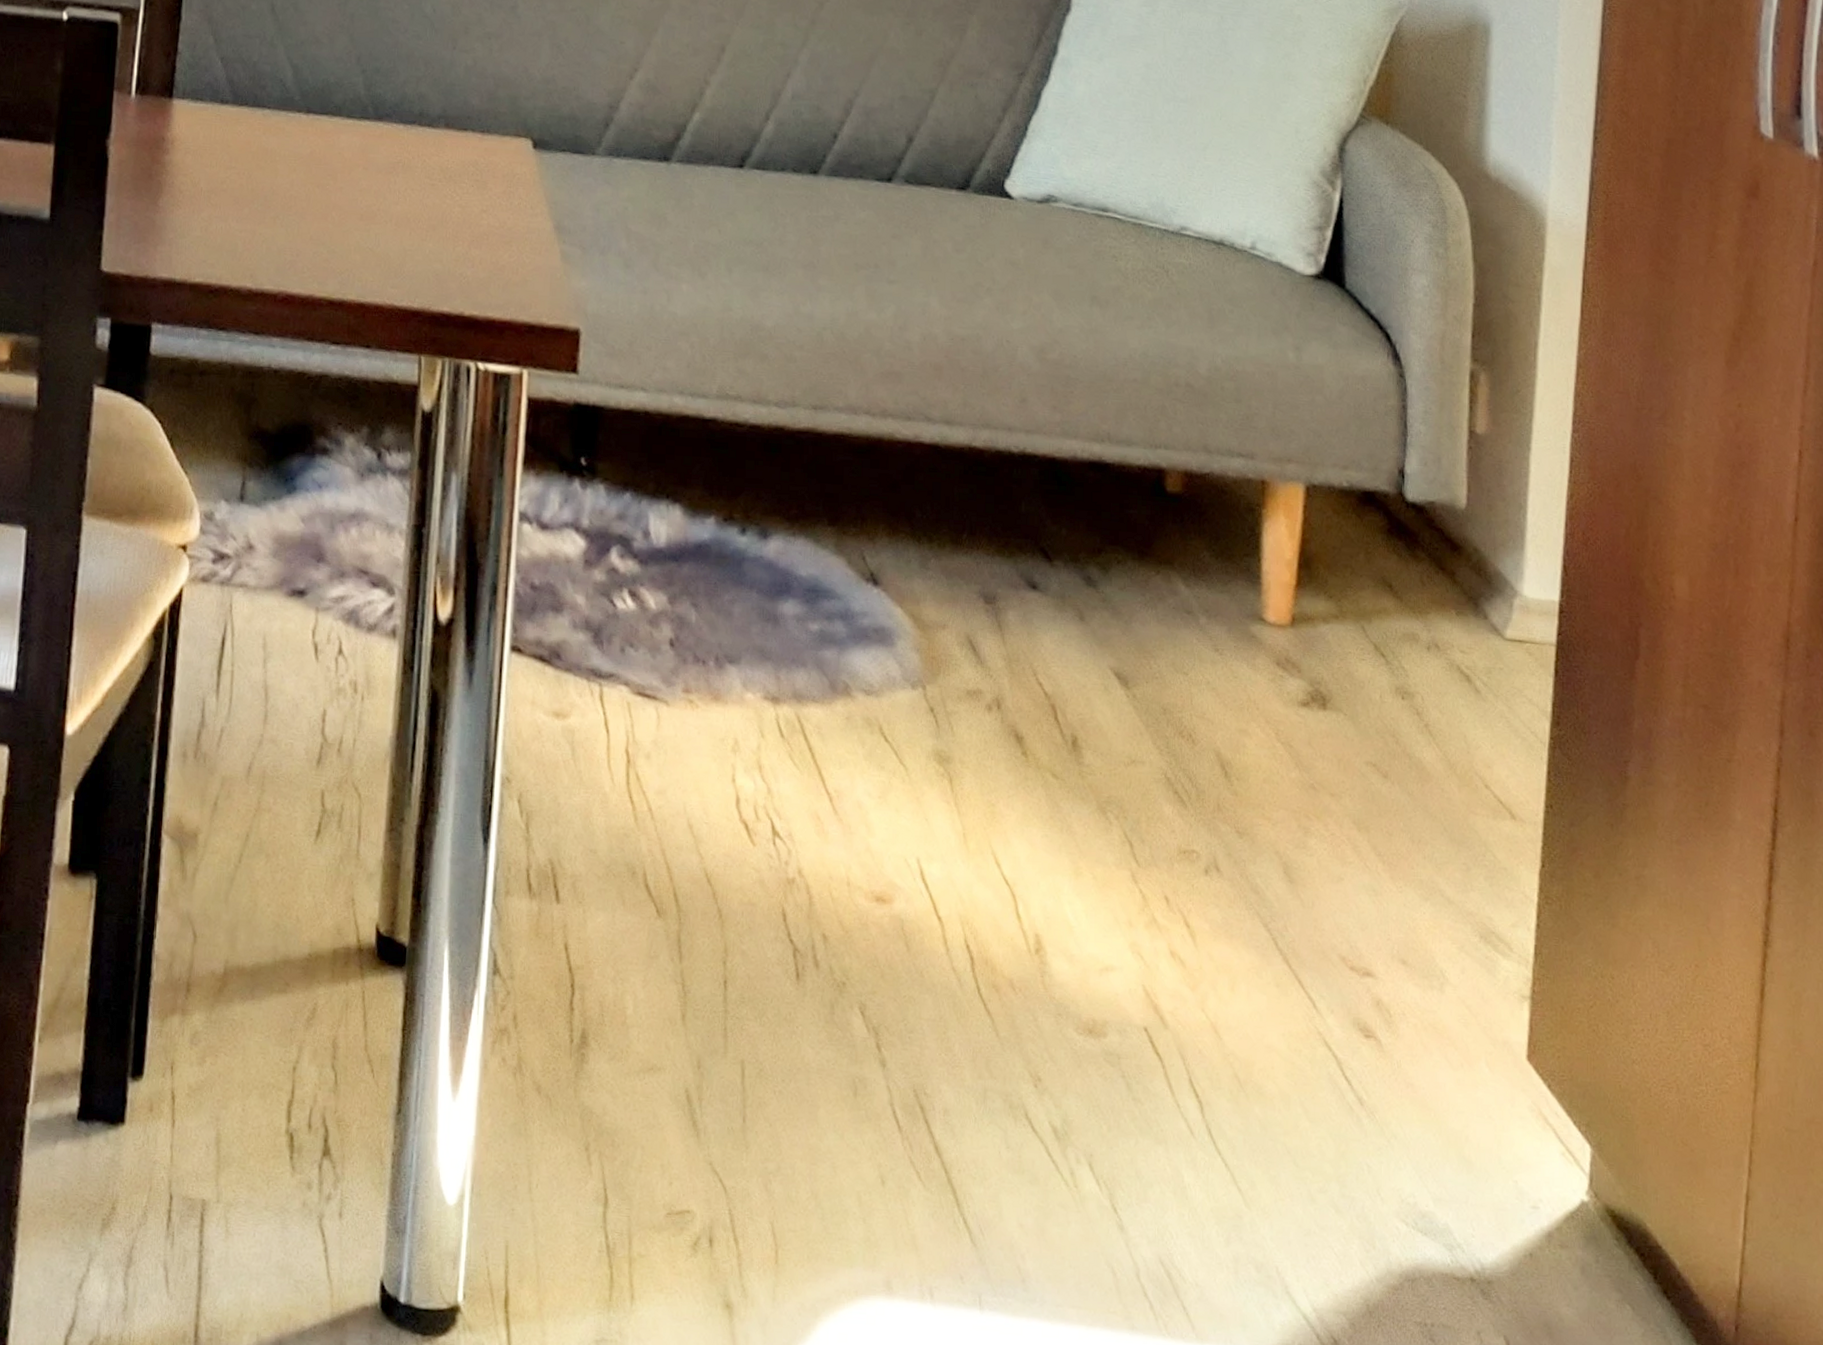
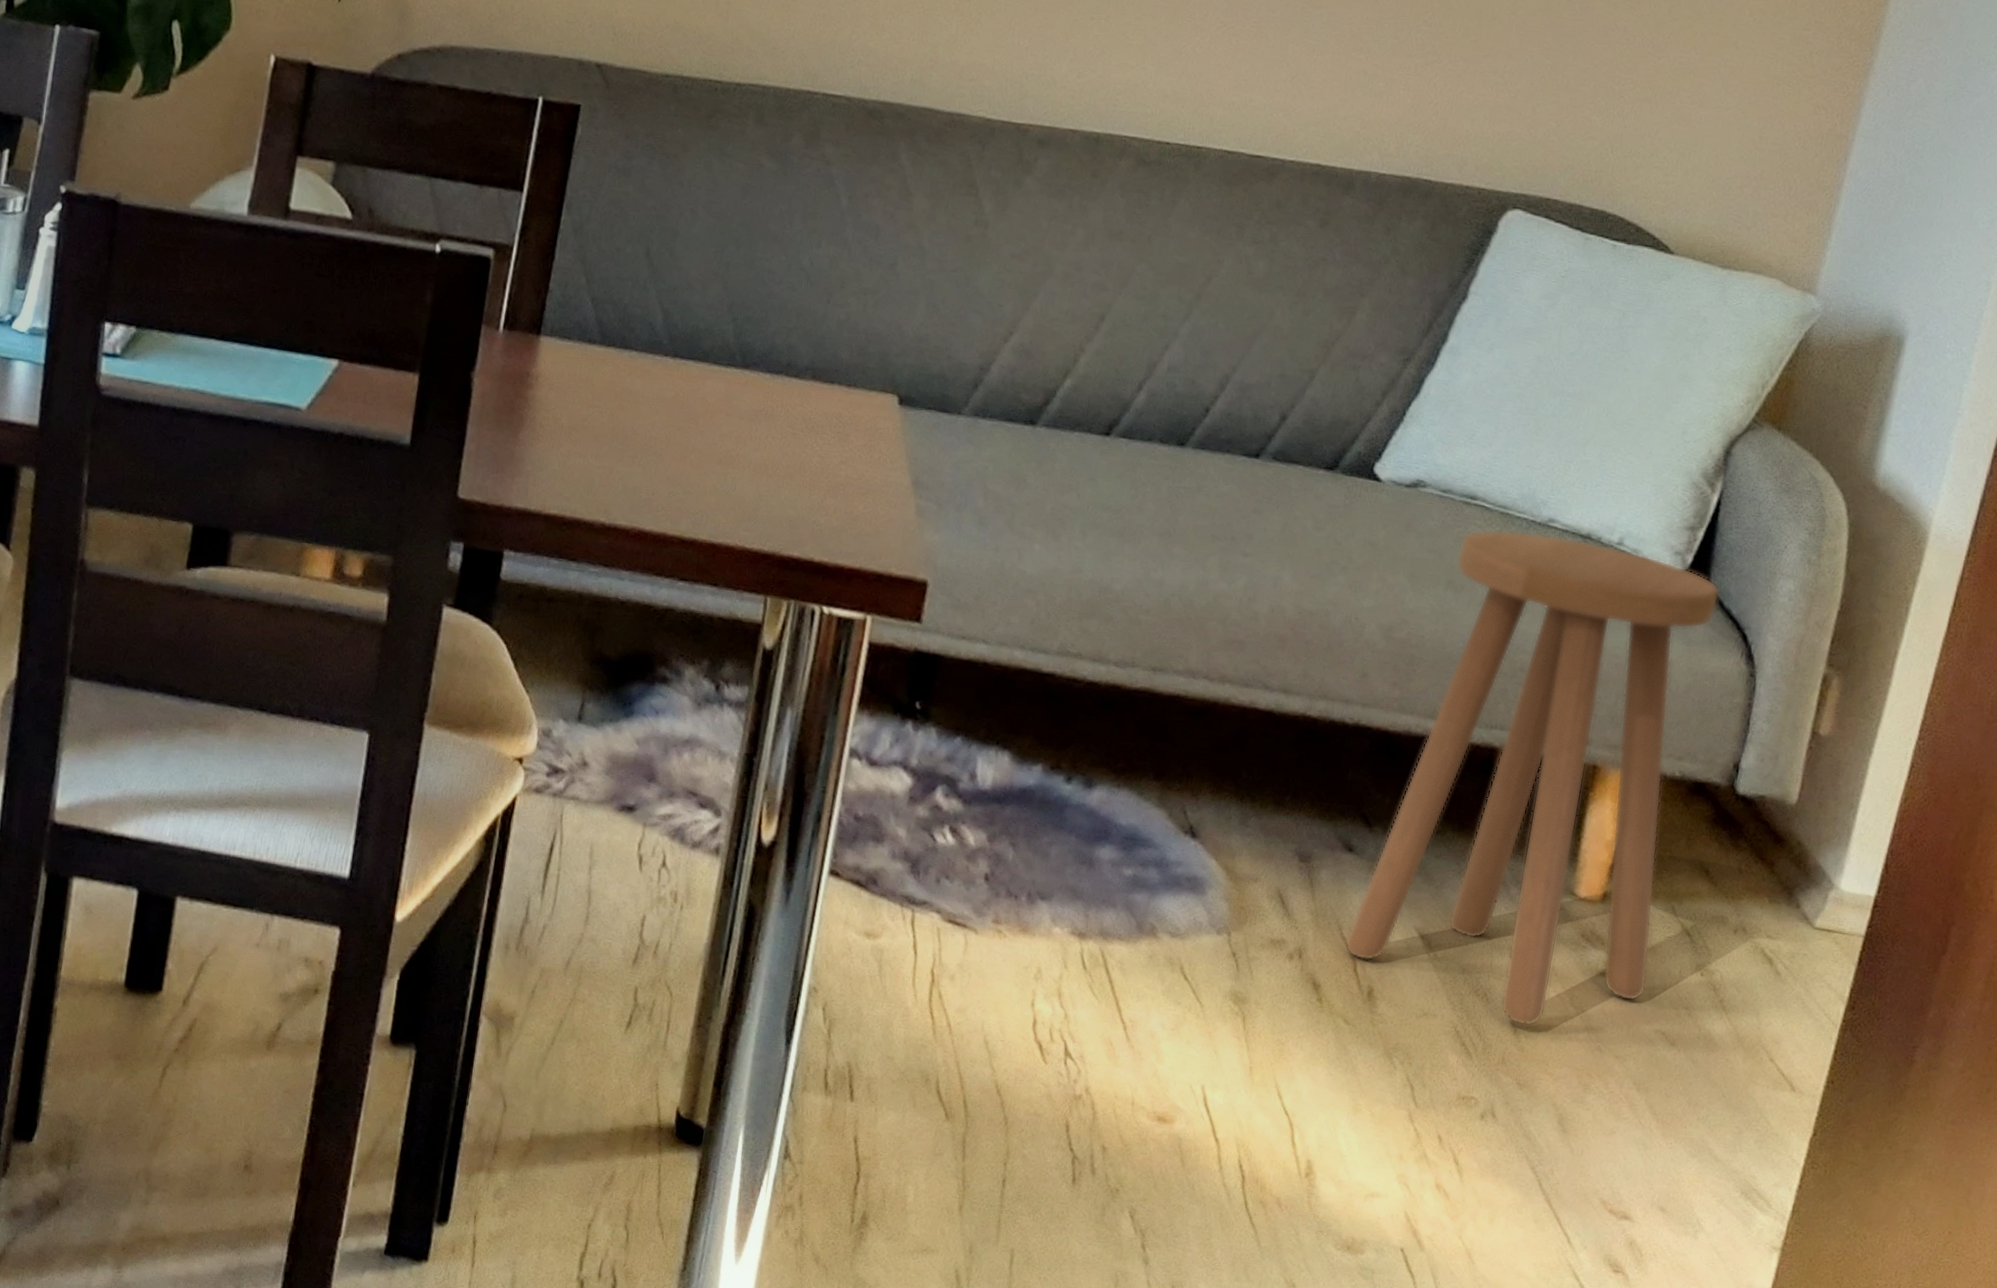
stool: none [1041,241,1356,768] -> present [1344,529,1720,1027]

